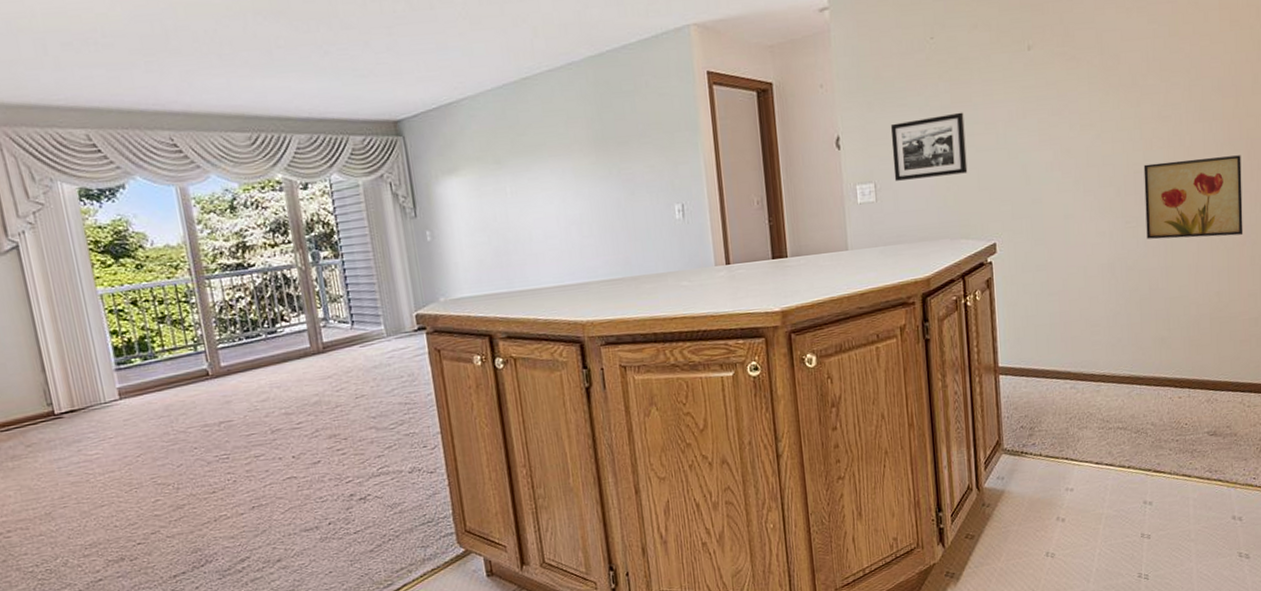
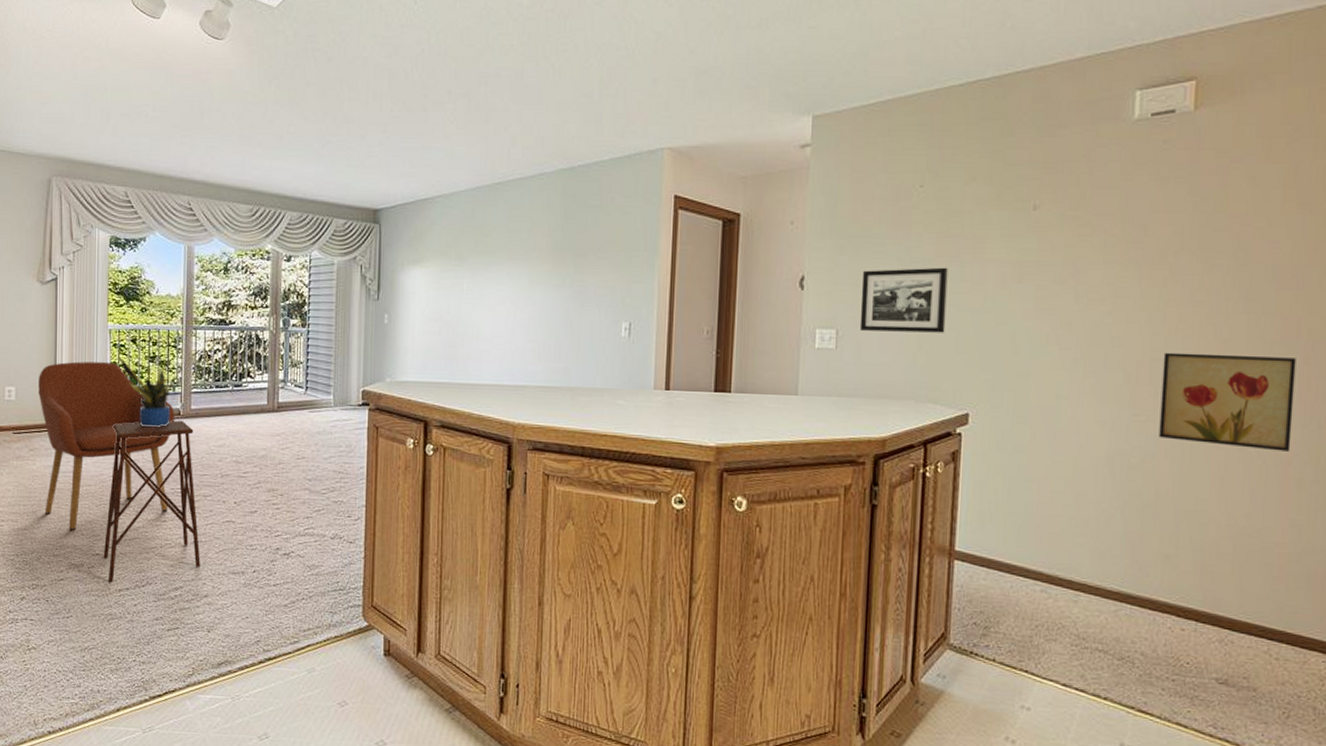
armchair: none [19,331,215,526] -> present [38,361,175,531]
potted plant: none [120,324,198,396] -> present [119,358,174,428]
side table: none [128,380,266,571] -> present [103,420,201,583]

